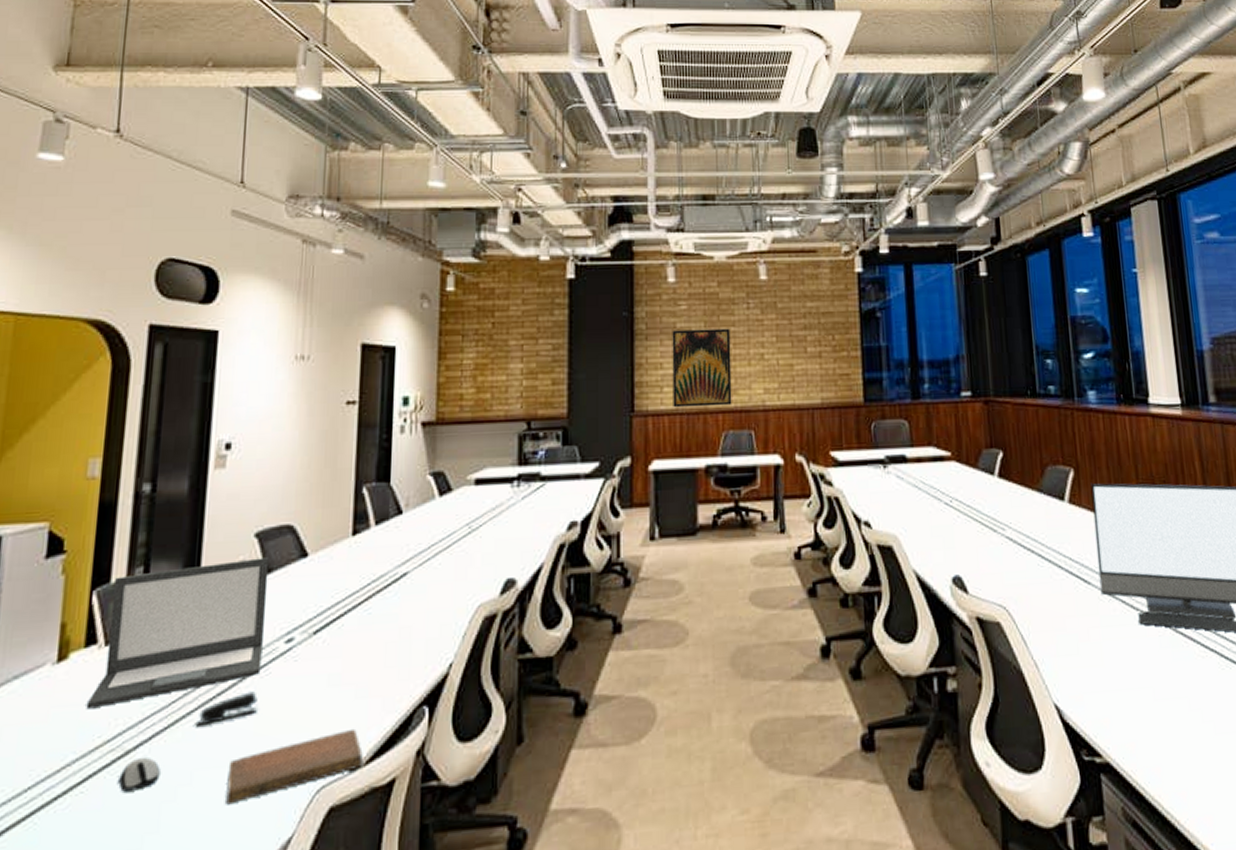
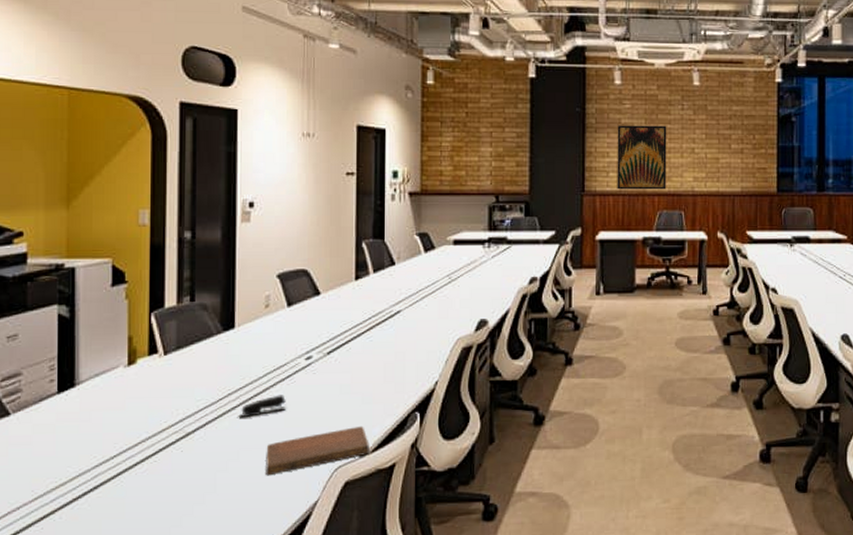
laptop: present [86,557,269,710] -> none [153,294,289,402]
computer mouse: present [118,756,160,792] -> none [183,438,214,463]

